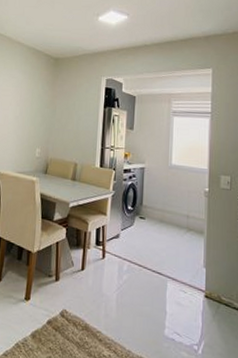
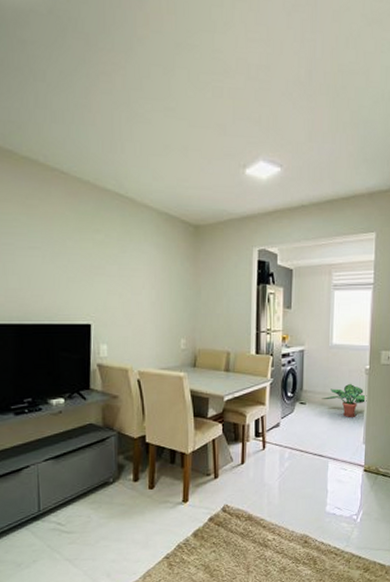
potted plant: none [161,203,207,238] -> present [322,383,367,417]

